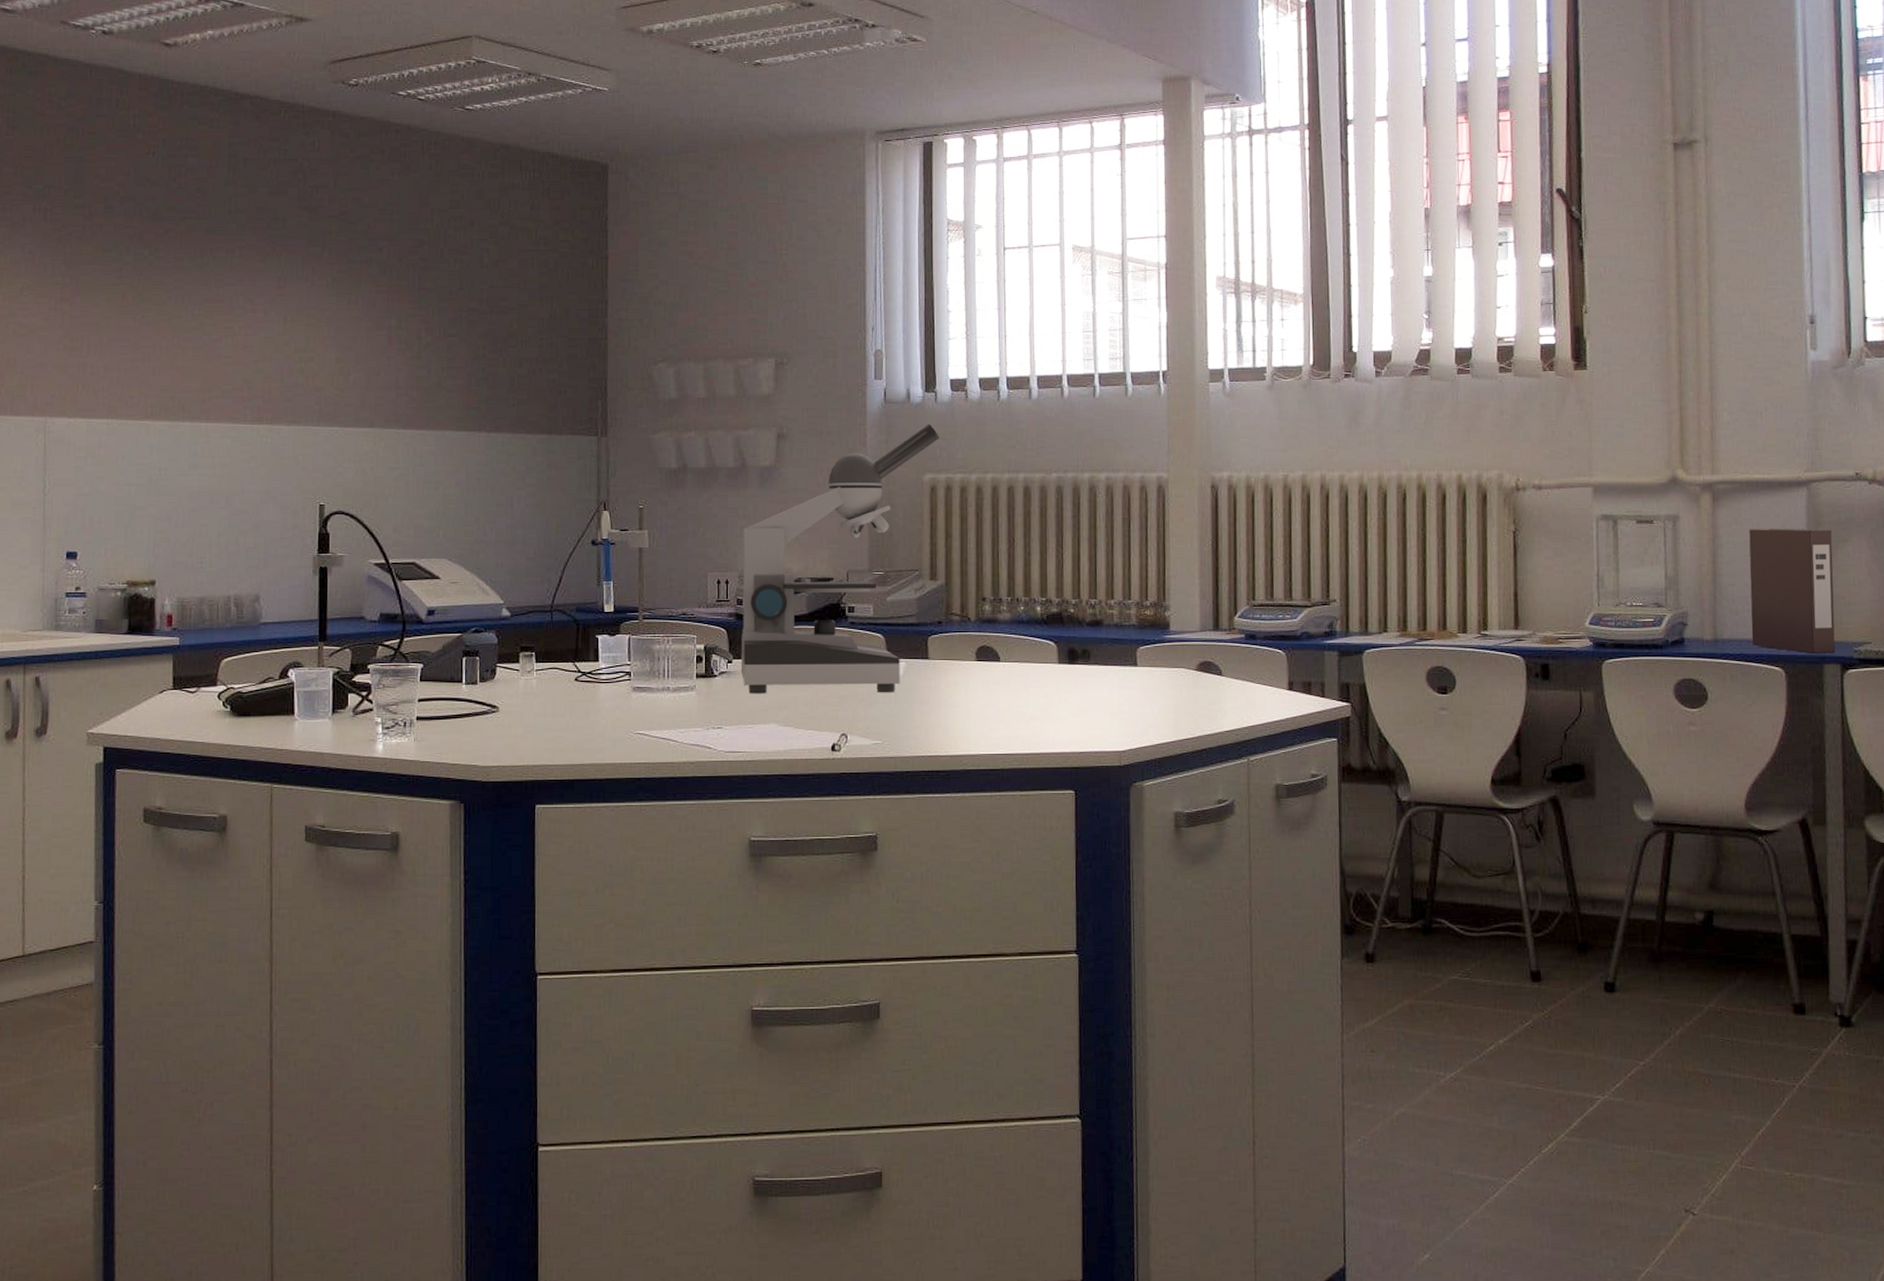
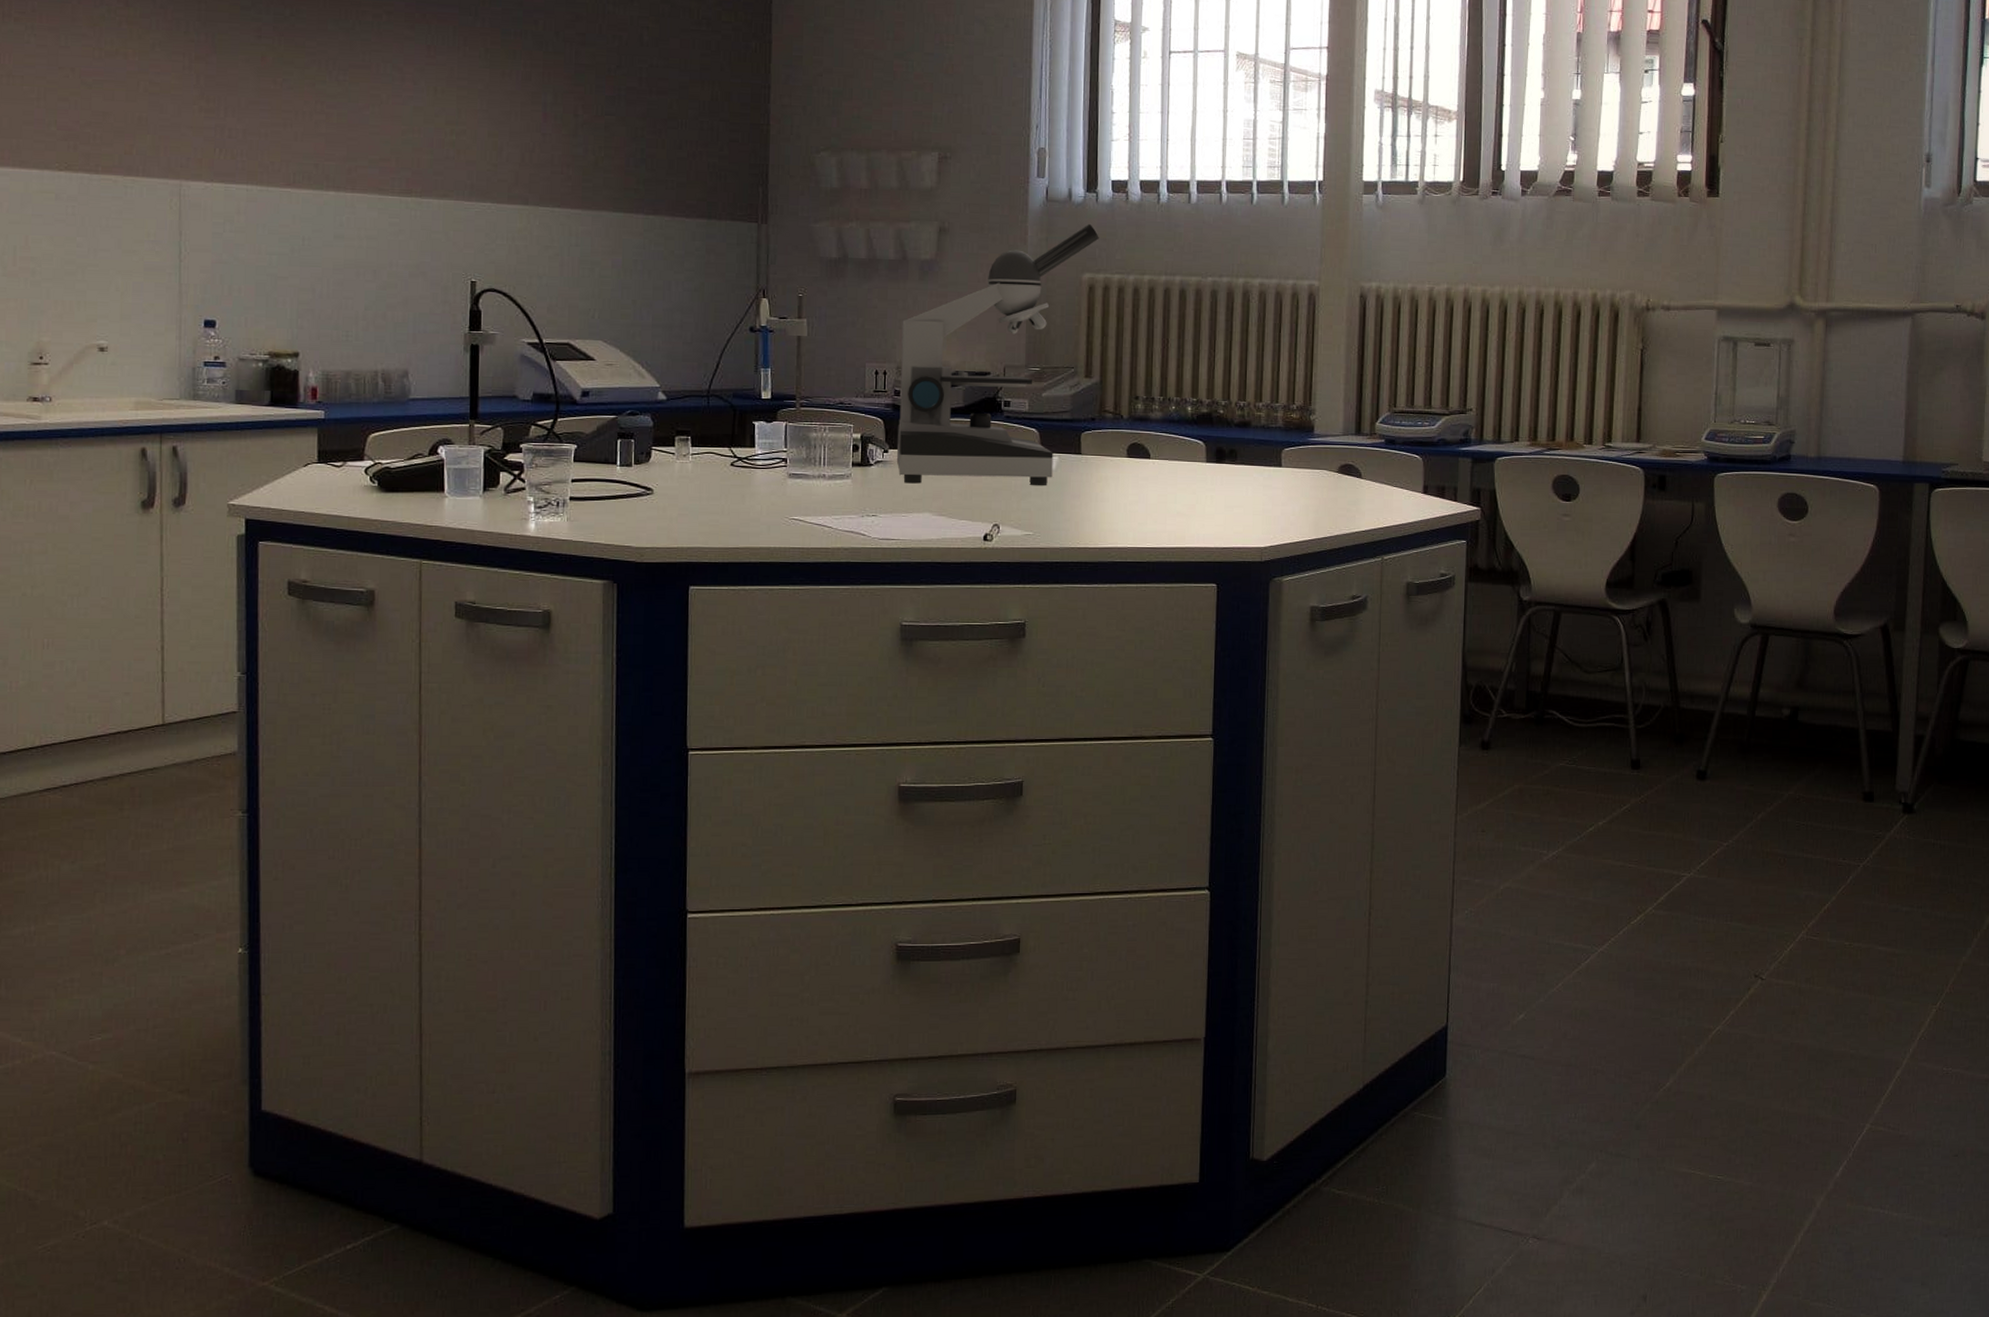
binder: present [1749,528,1836,654] -> none [1851,354,1930,473]

